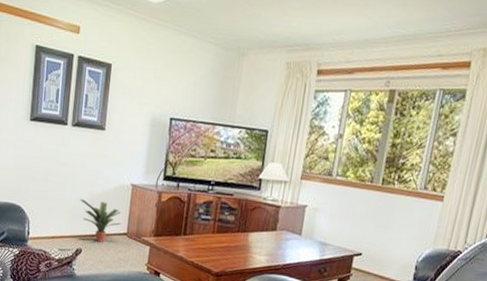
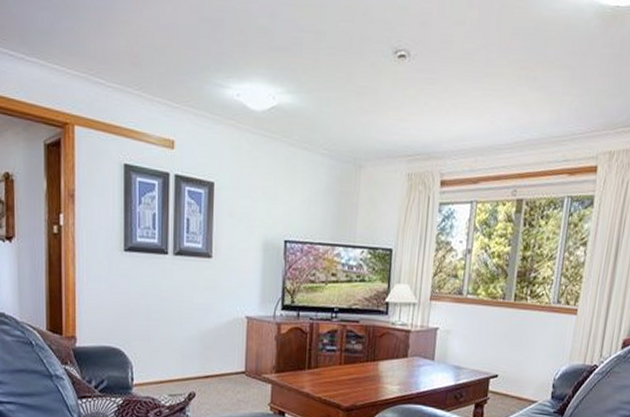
potted plant: present [80,199,121,242] -> none [189,337,238,384]

